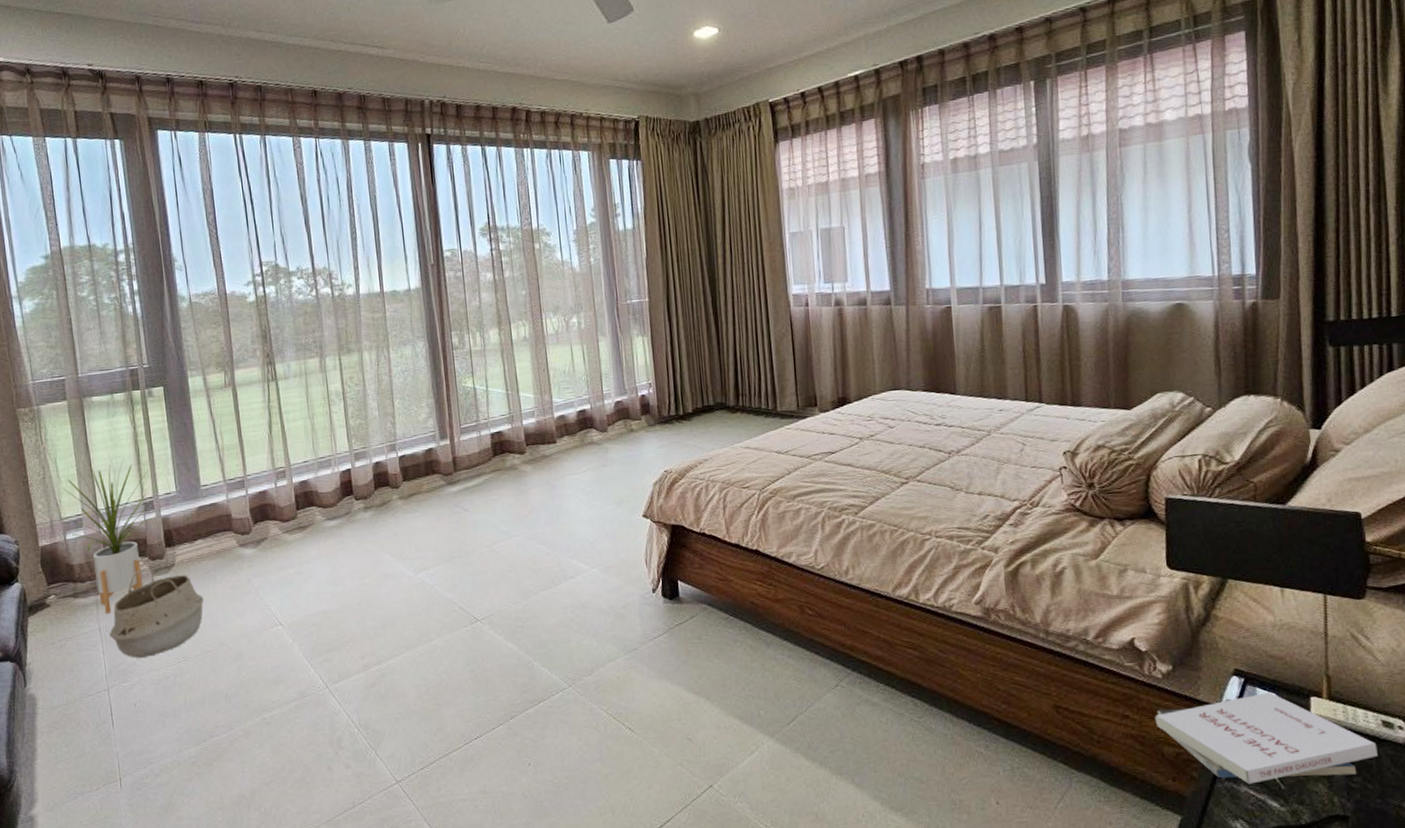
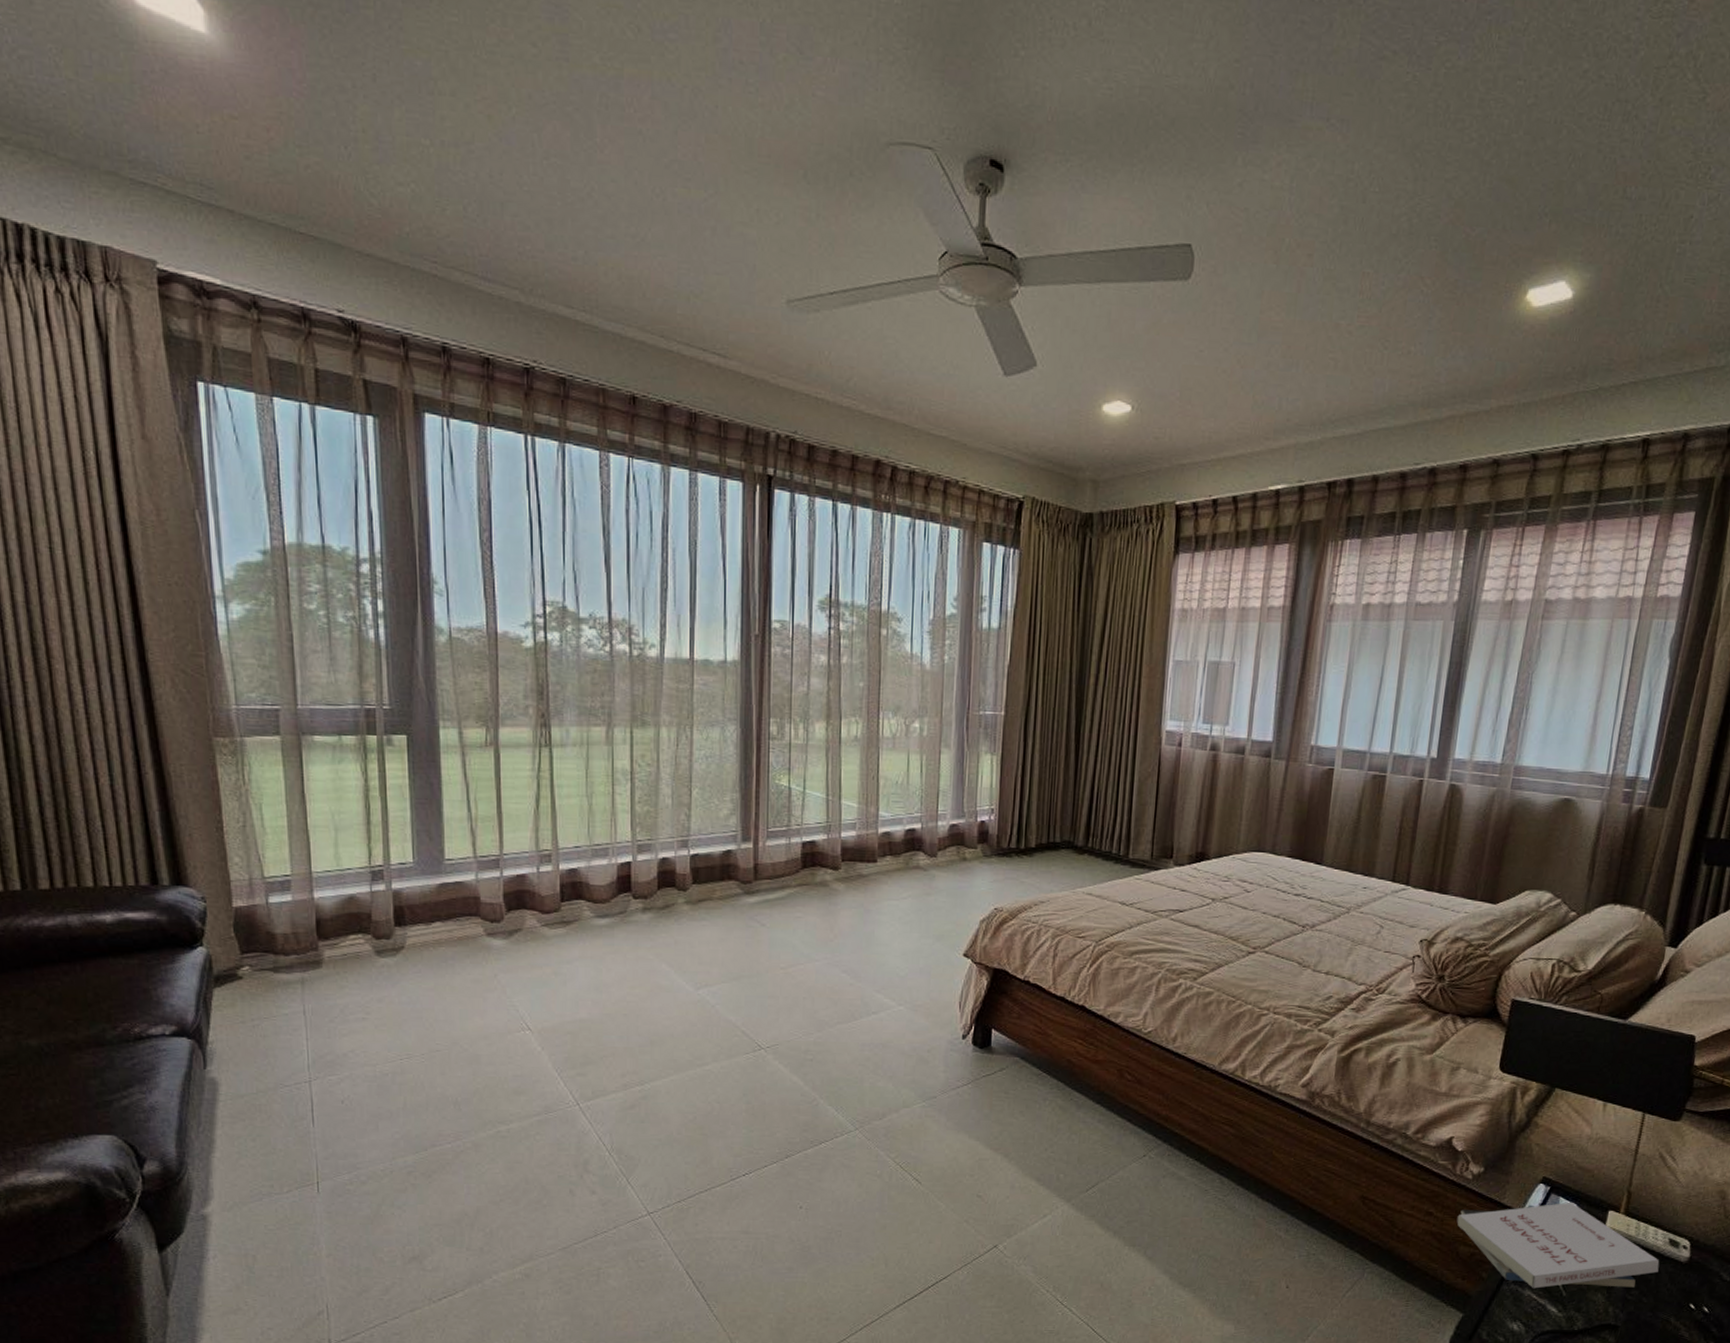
house plant: present [61,458,159,614] -> none [263,814,389,995]
woven basket: present [109,567,204,658] -> none [316,946,437,1050]

